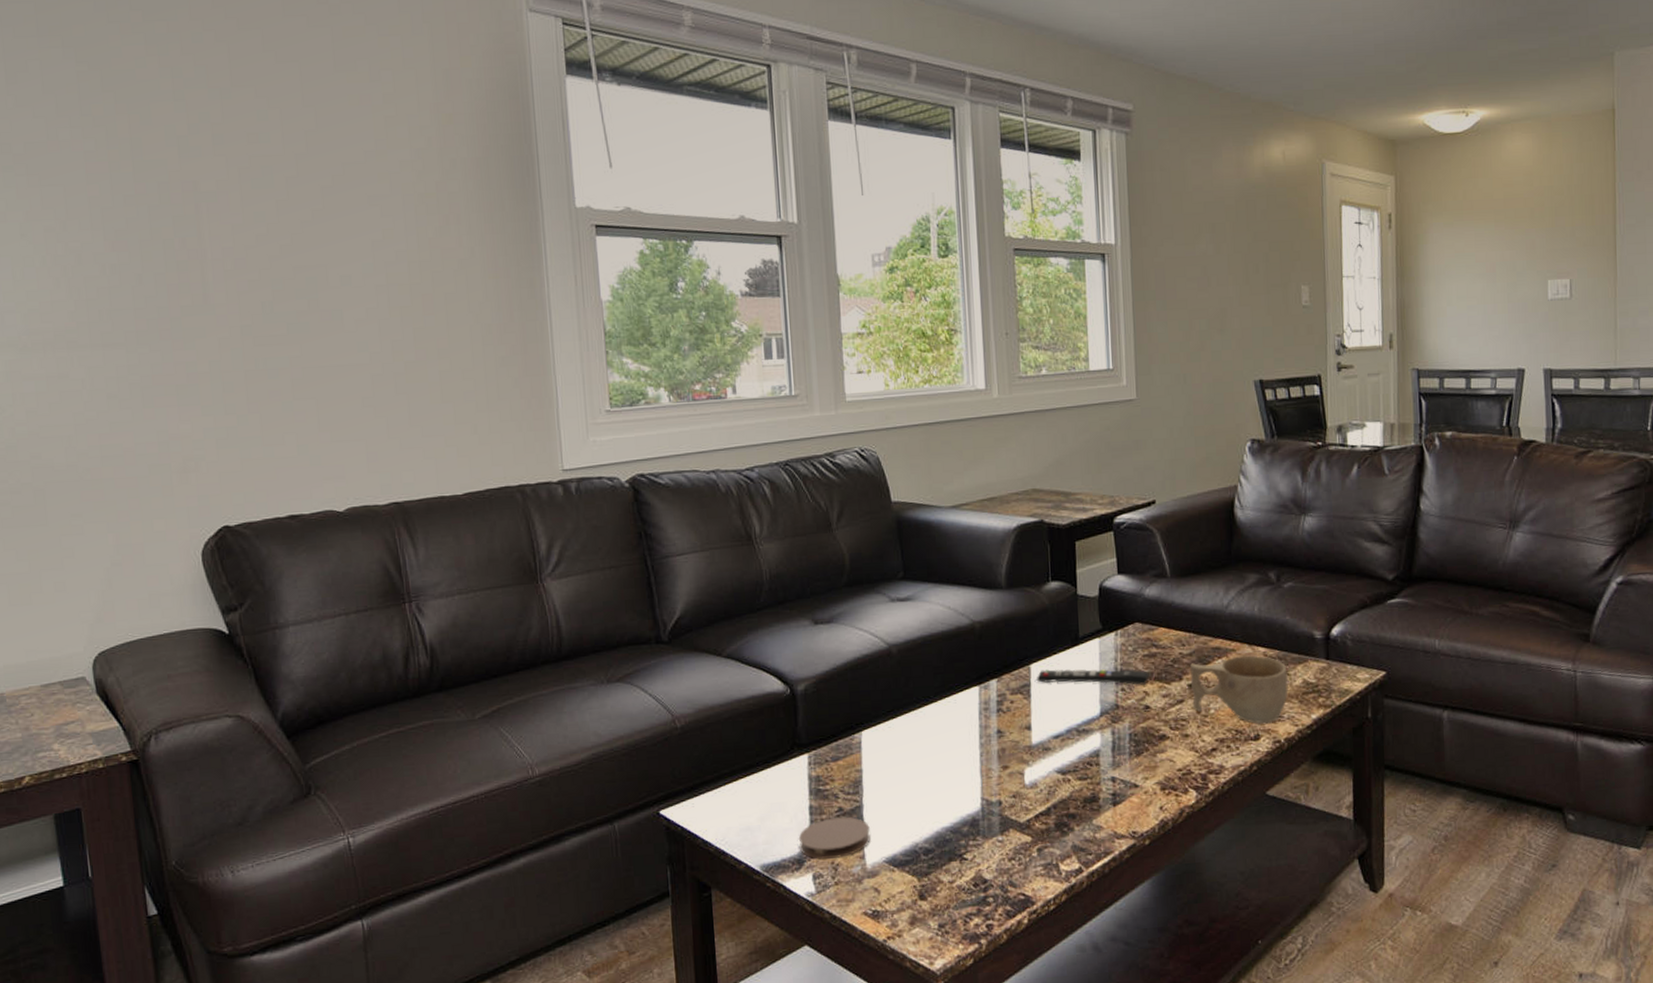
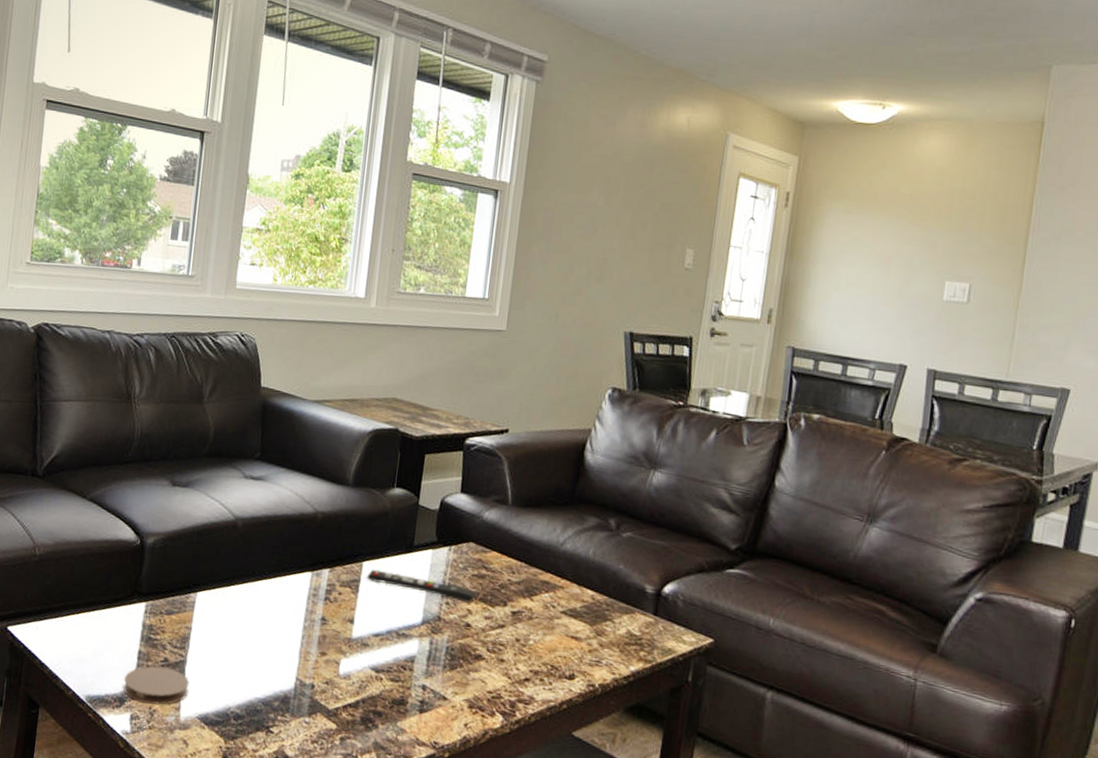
cup: present [1190,655,1289,724] -> none [512,591,613,666]

